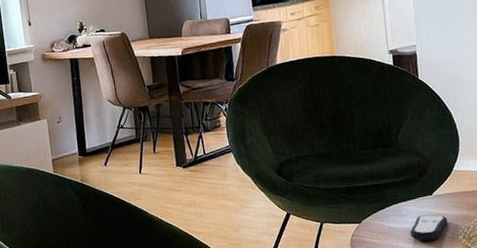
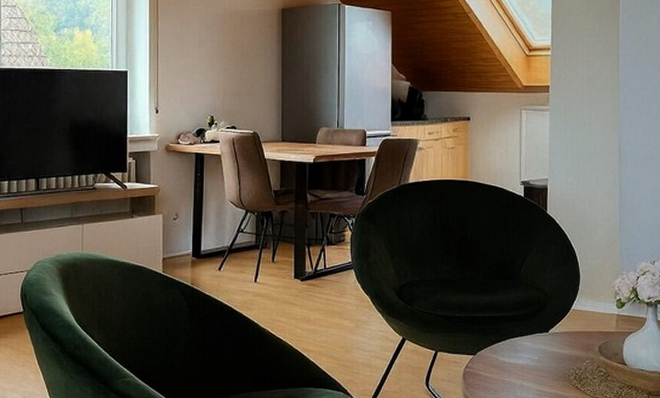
remote control: present [409,214,448,241] -> none [523,352,561,379]

